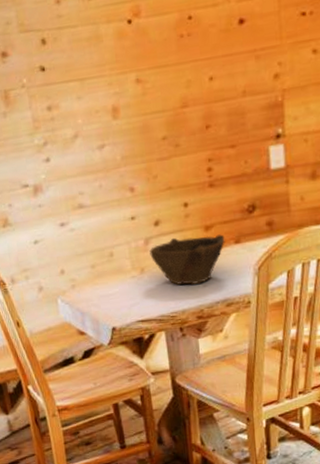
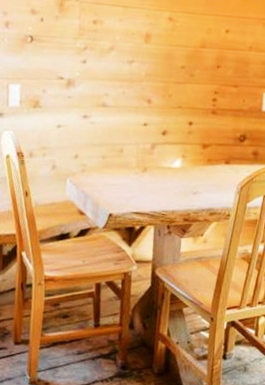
bowl: present [149,234,225,285] -> none [154,148,218,191]

